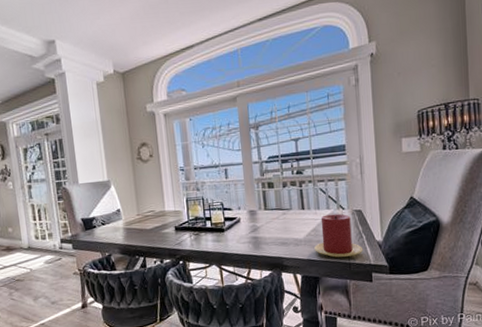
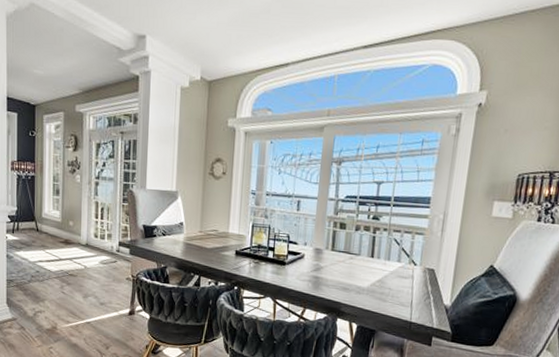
candle: present [314,213,363,258] -> none [376,267,428,316]

